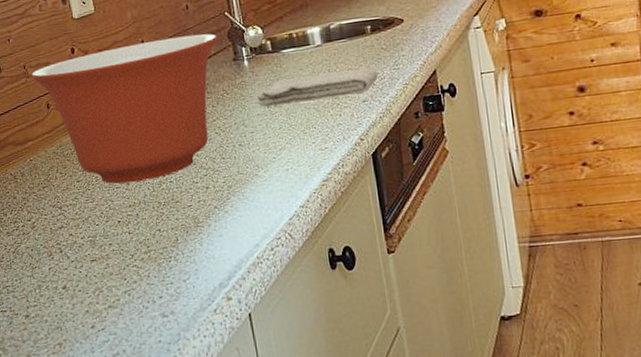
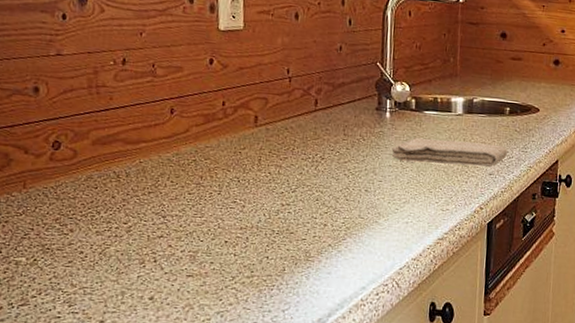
mixing bowl: present [31,33,218,184] -> none [159,69,365,206]

